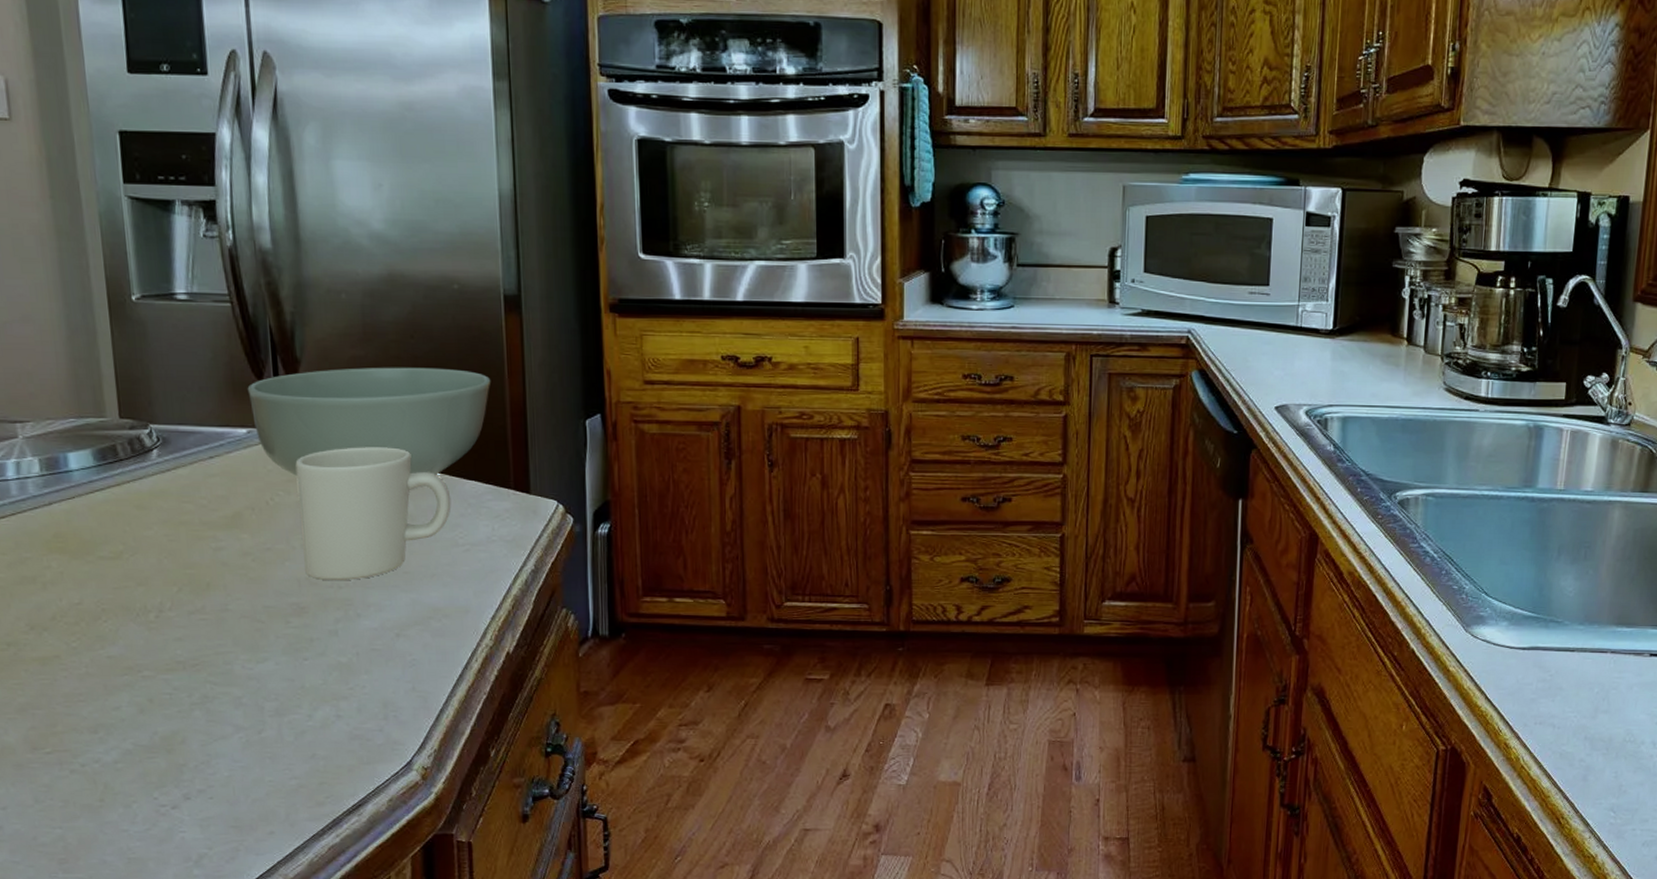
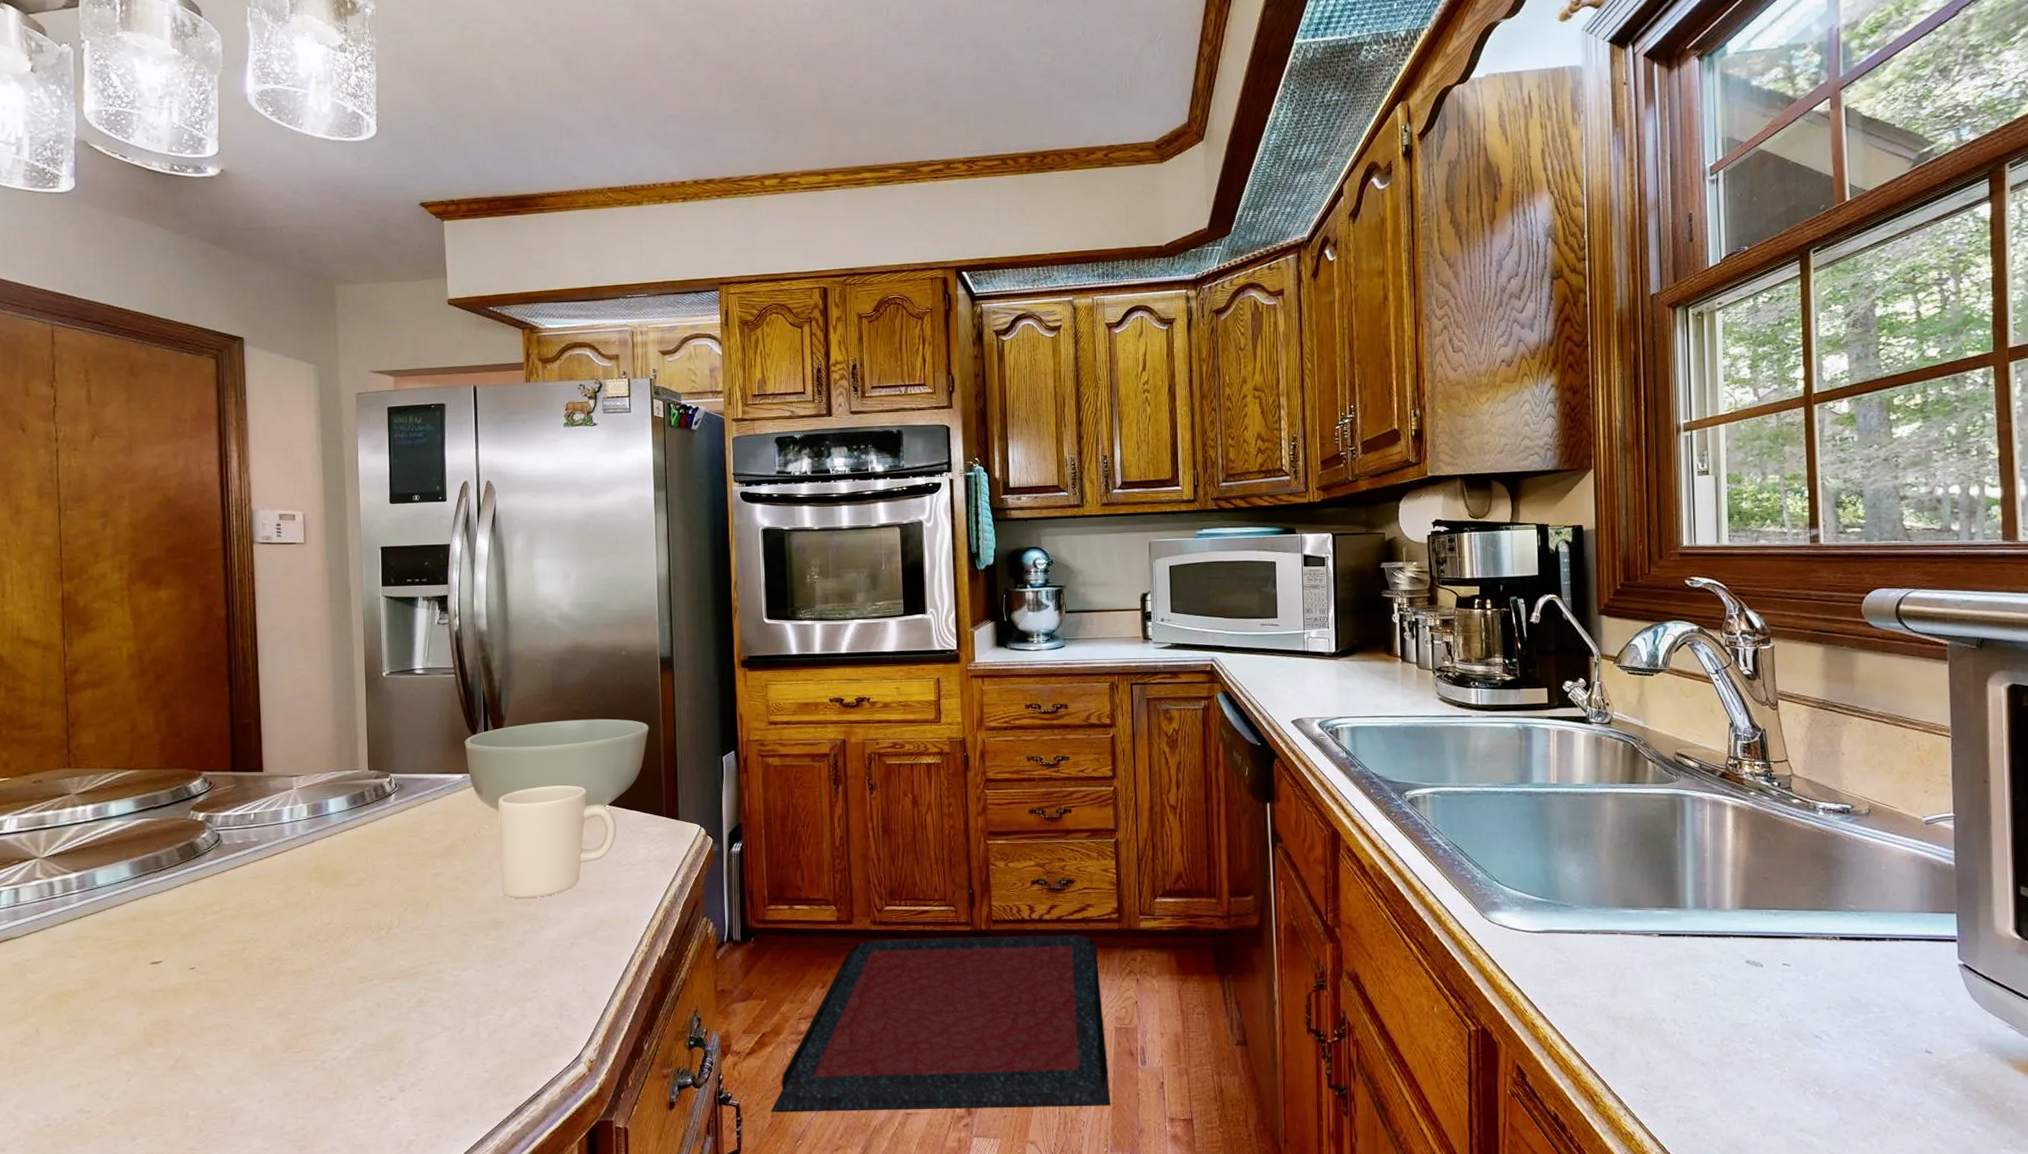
doormat: none [645,638,1039,827] -> present [771,935,1110,1113]

